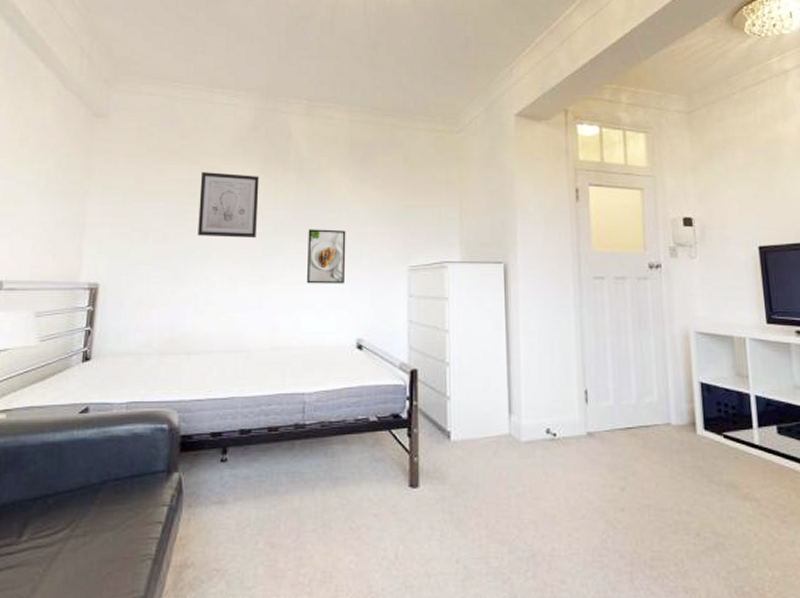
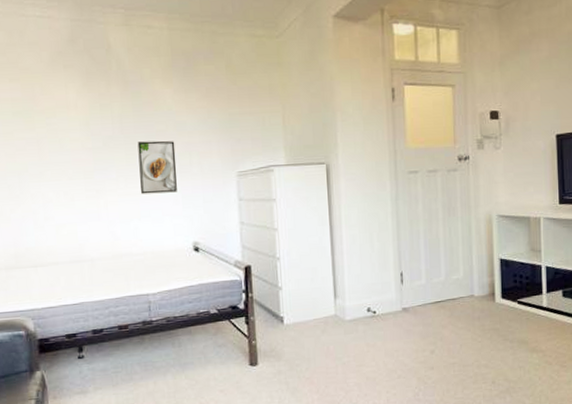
wall art: present [198,172,259,238] -> none [23,89,87,155]

